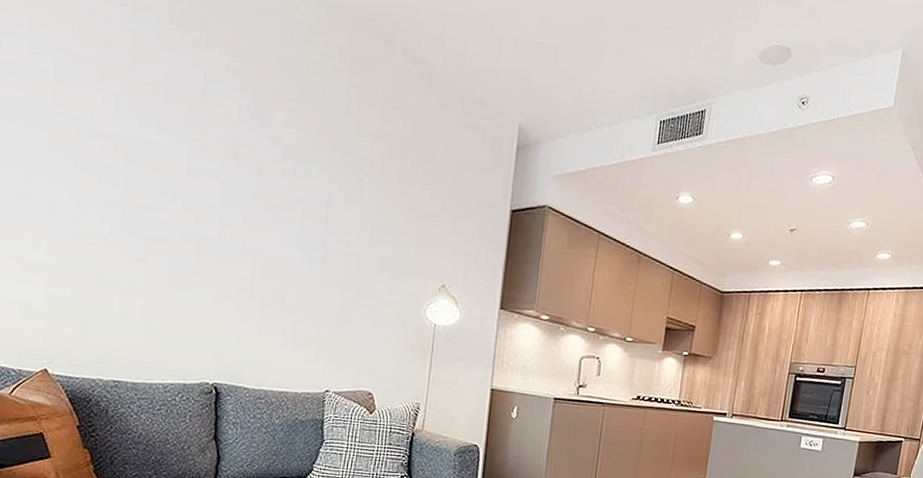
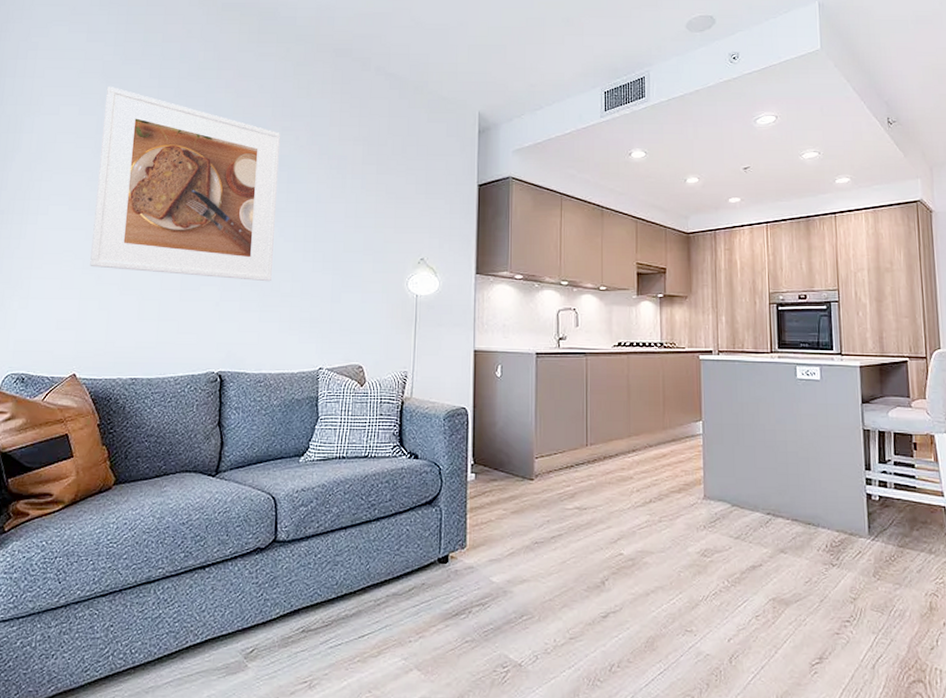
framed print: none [56,20,286,291] -> present [90,87,280,282]

